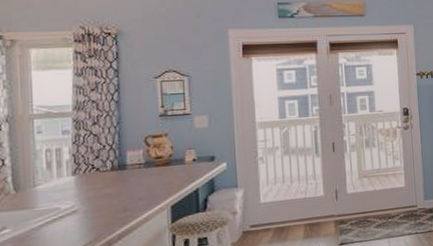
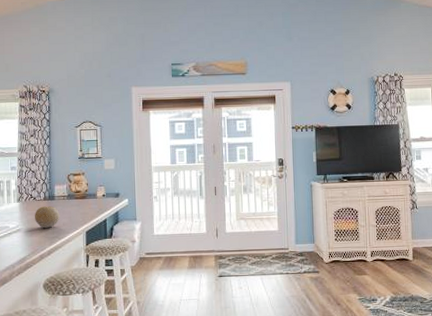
fruit: none [98,177,135,206] -> present [35,206,60,228]

